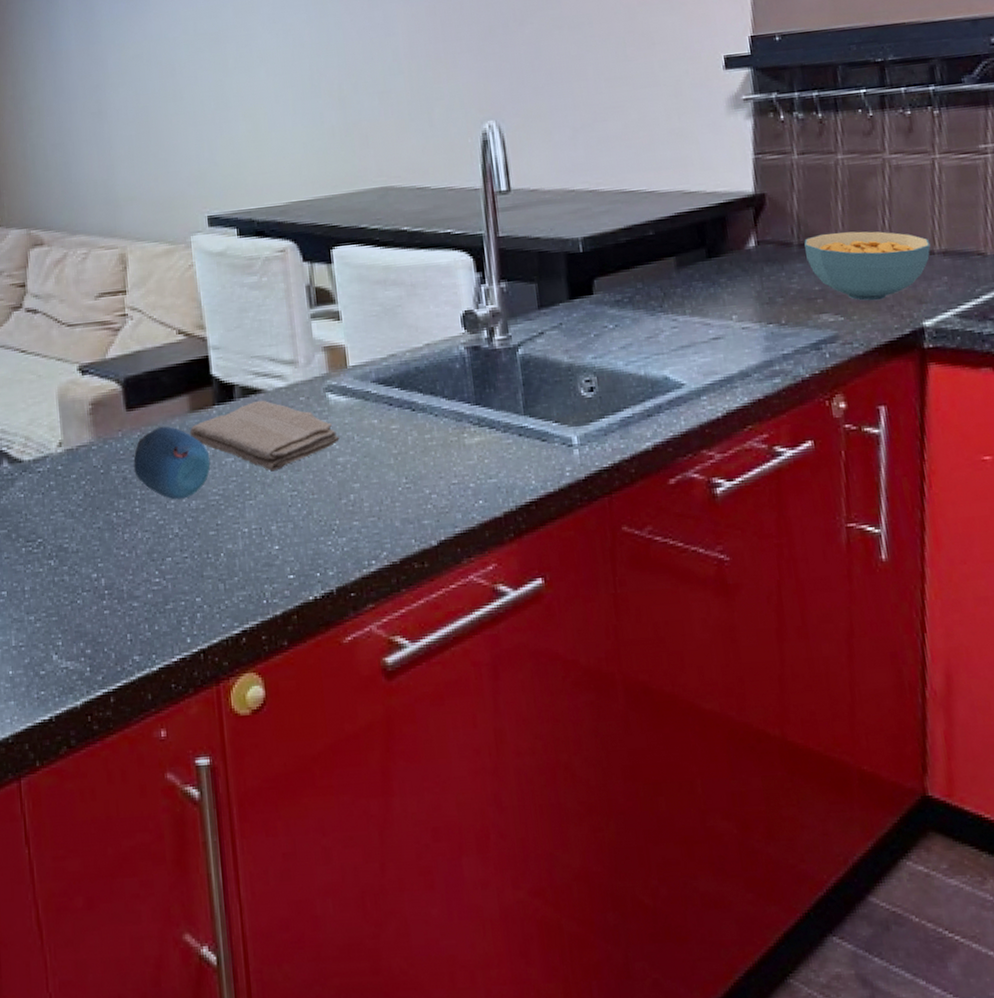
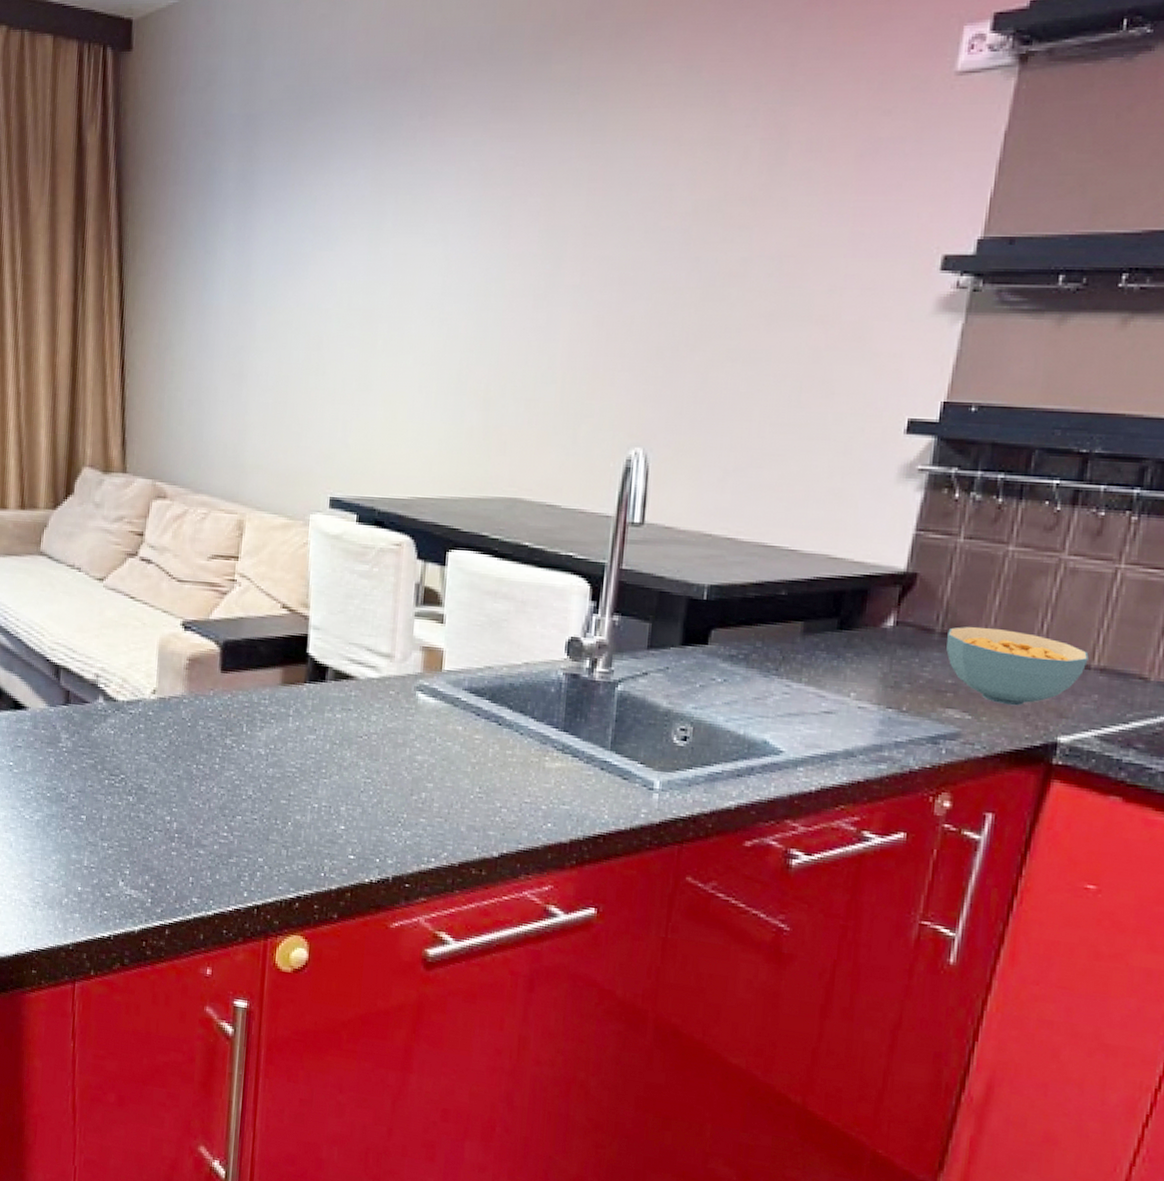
fruit: present [133,426,211,500] -> none [219,693,294,765]
washcloth: present [189,400,340,472] -> none [277,686,422,756]

